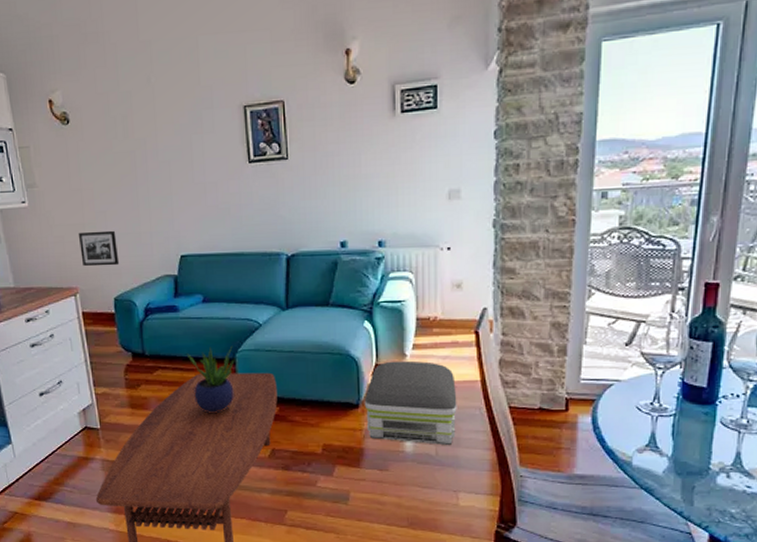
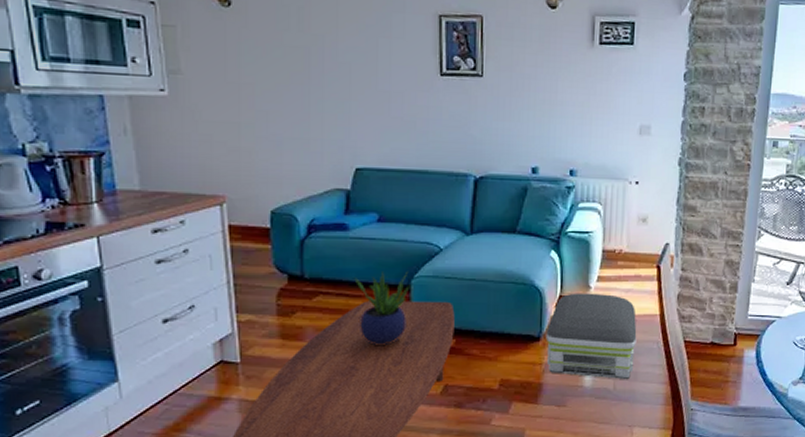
picture frame: present [78,230,120,267] -> none [230,131,281,174]

